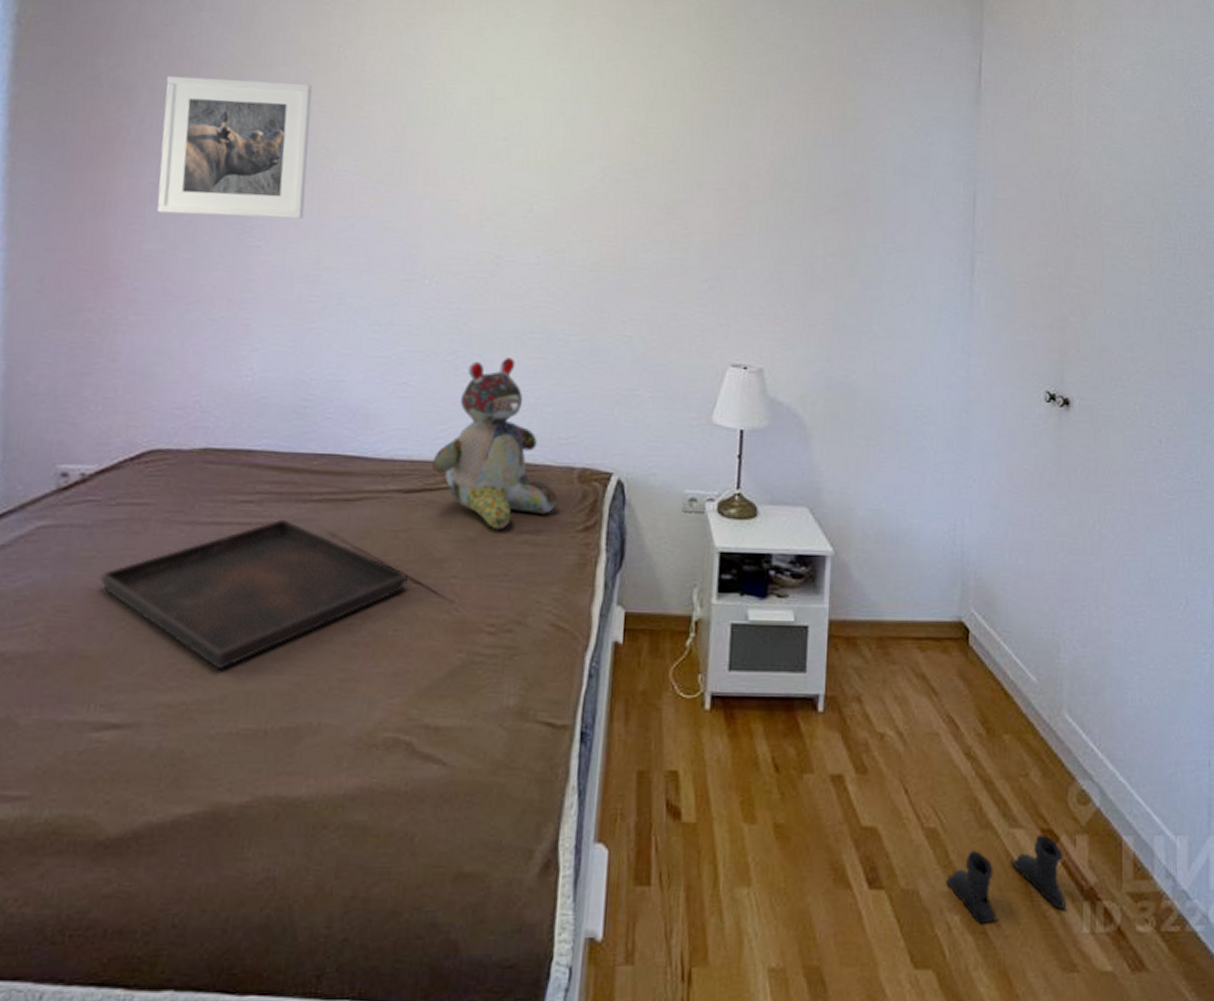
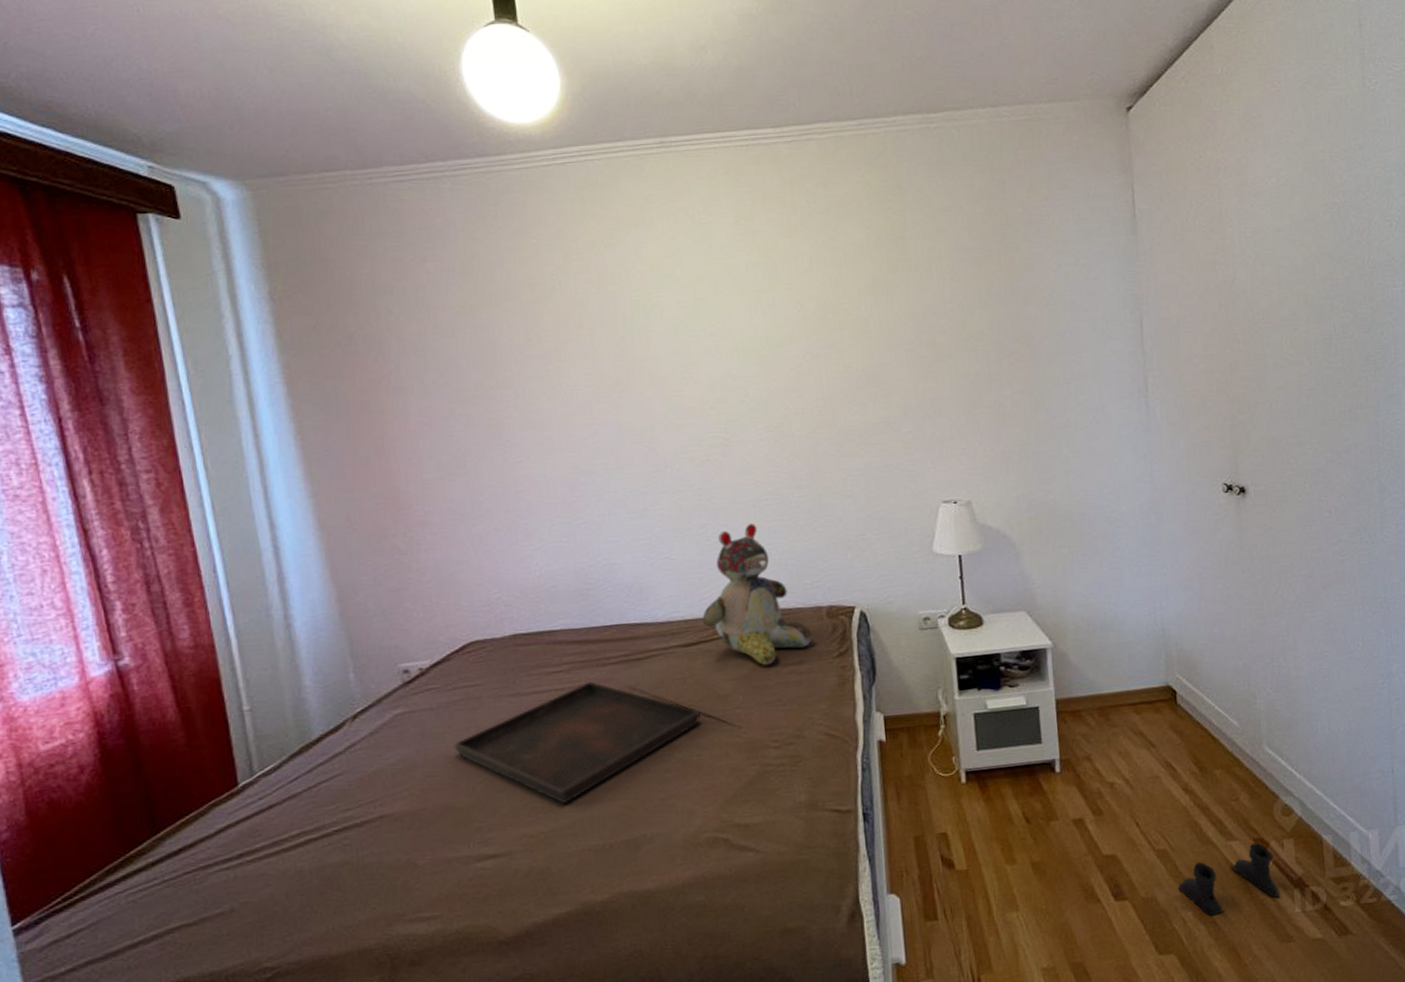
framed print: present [157,75,313,219] -> none [410,313,554,446]

